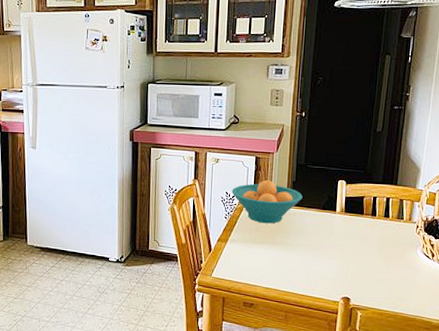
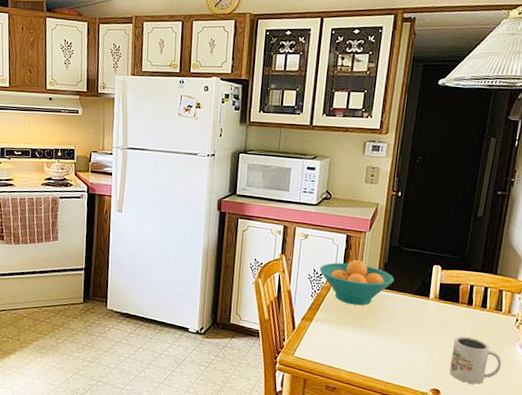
mug: none [358,245,405,290] -> present [449,336,502,384]

